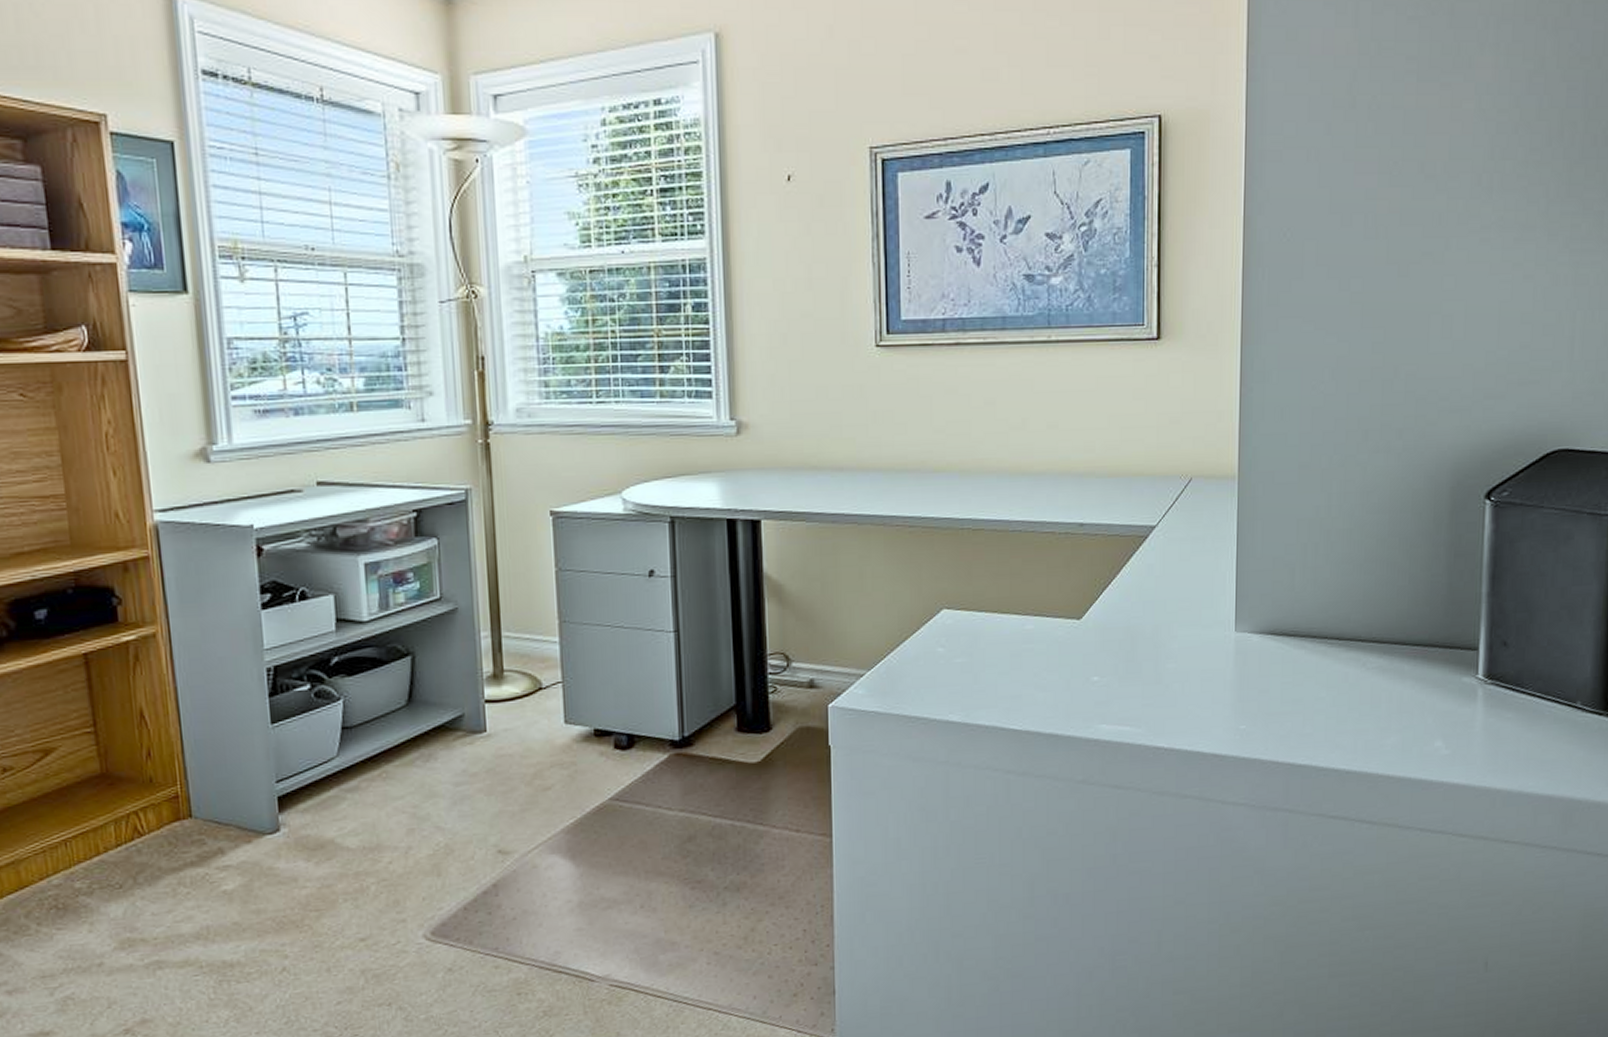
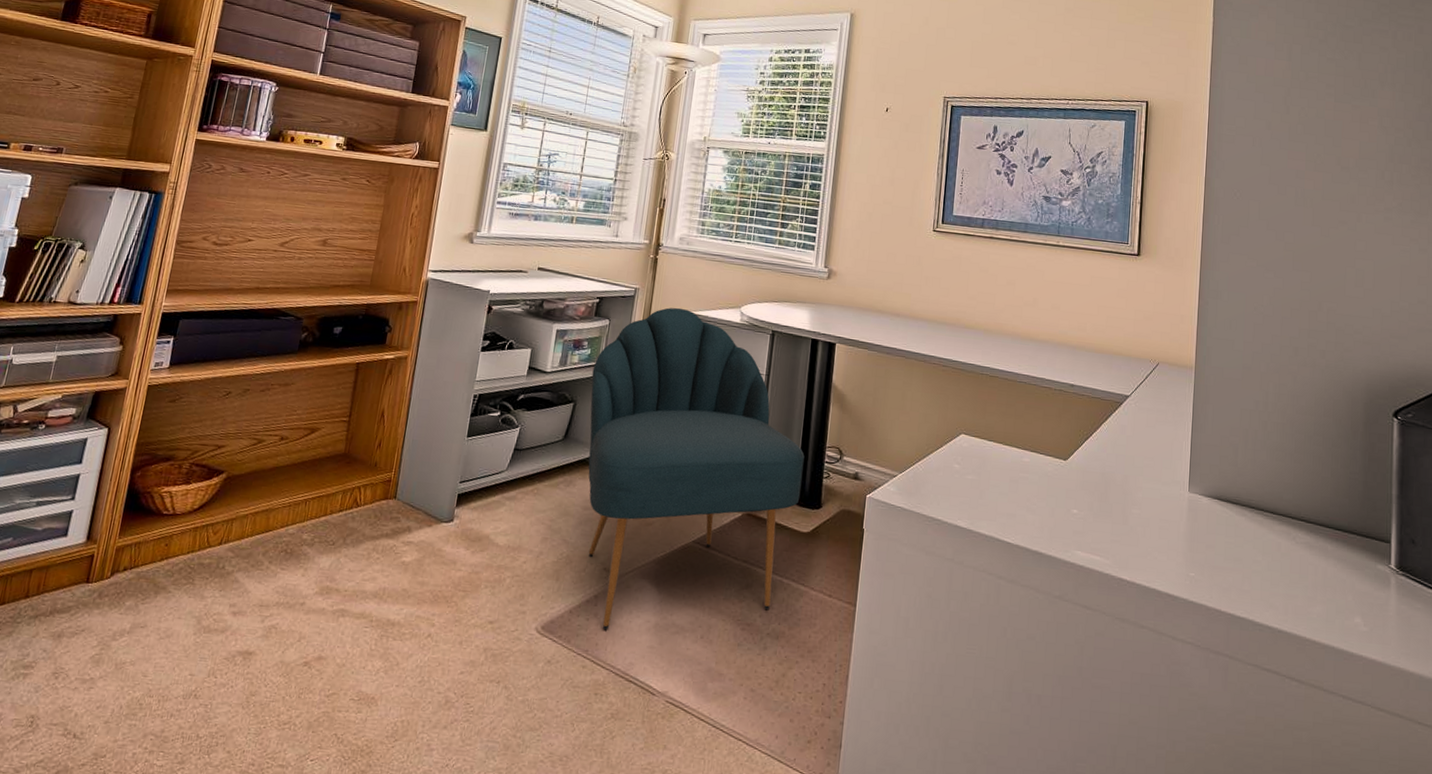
chair: none [428,506,742,922] -> present [588,307,805,630]

